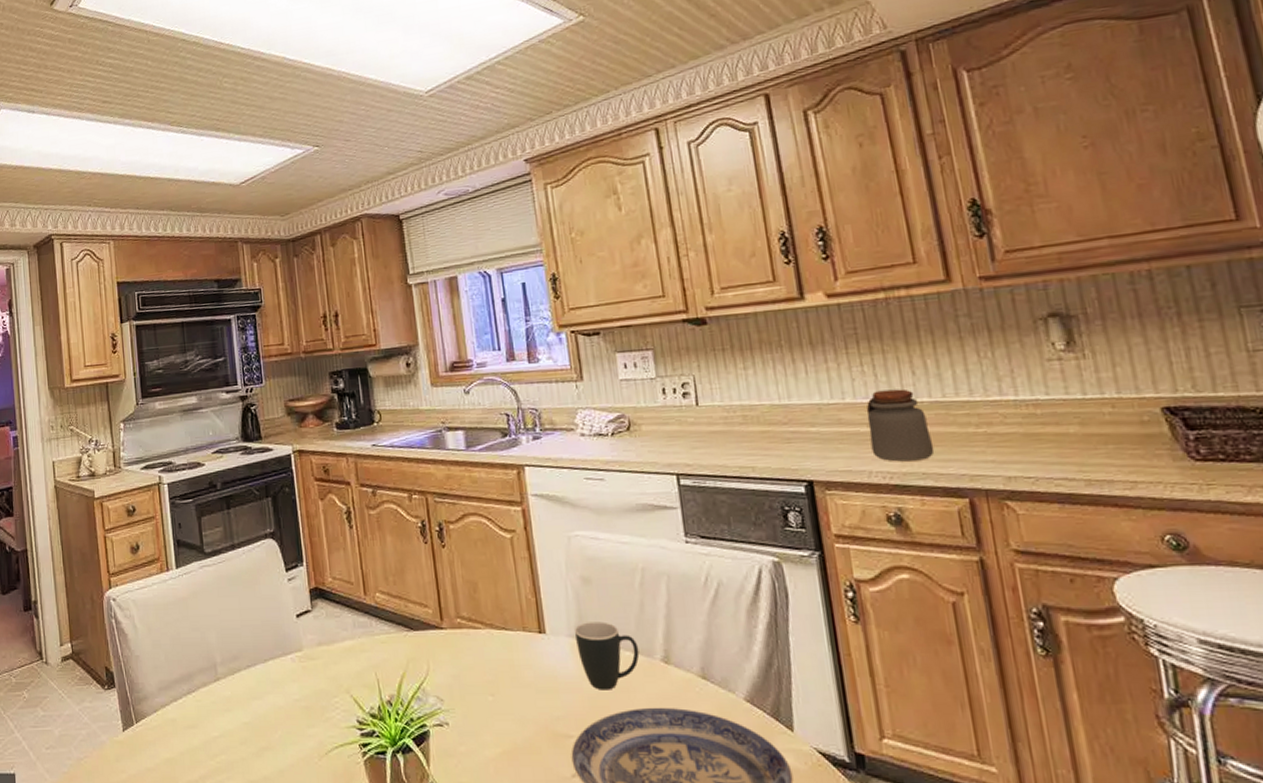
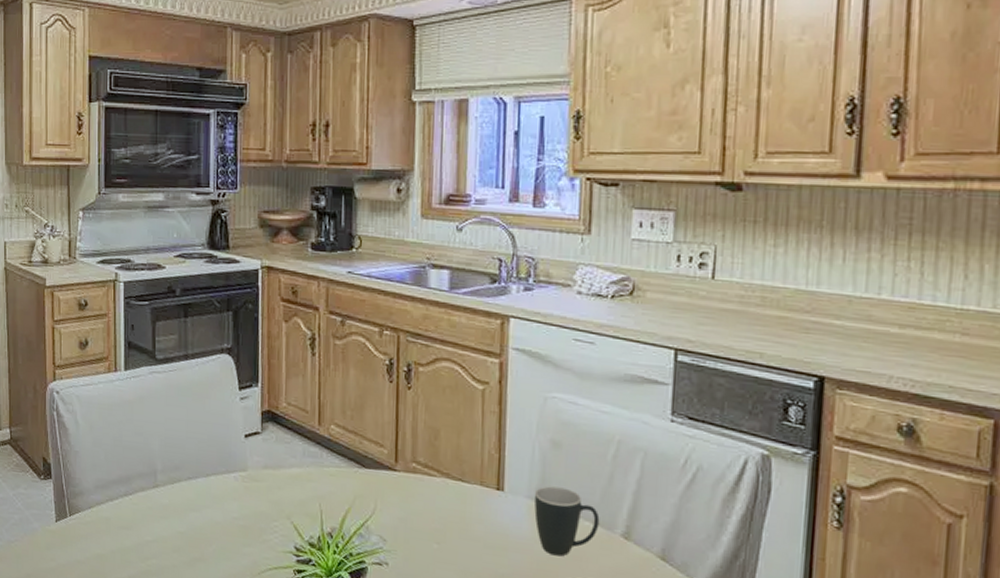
jar: present [866,389,935,462] -> none [898,290,970,373]

